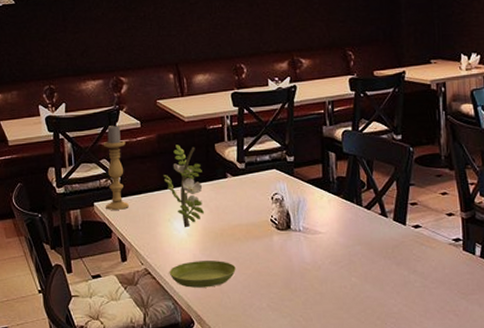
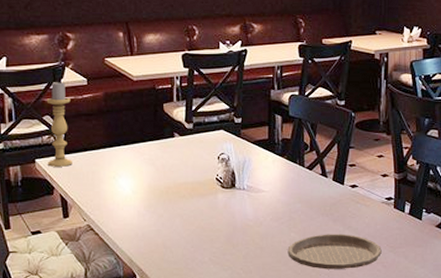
flower: present [163,144,205,228] -> none [109,103,151,186]
saucer: present [169,261,236,288] -> none [112,217,180,243]
plate: none [349,278,452,318] -> present [287,233,382,270]

